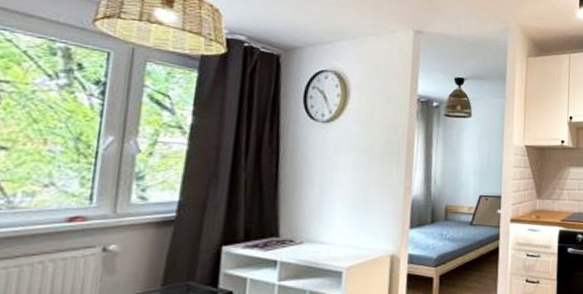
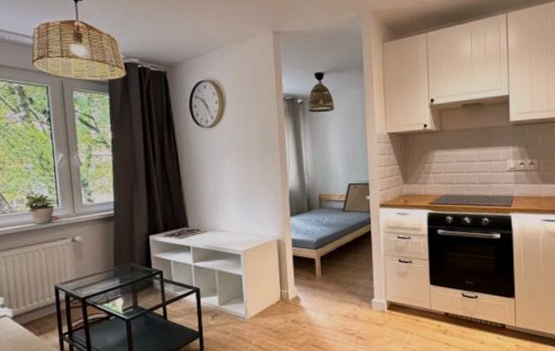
potted plant: none [35,184,88,227] -> present [25,193,55,224]

